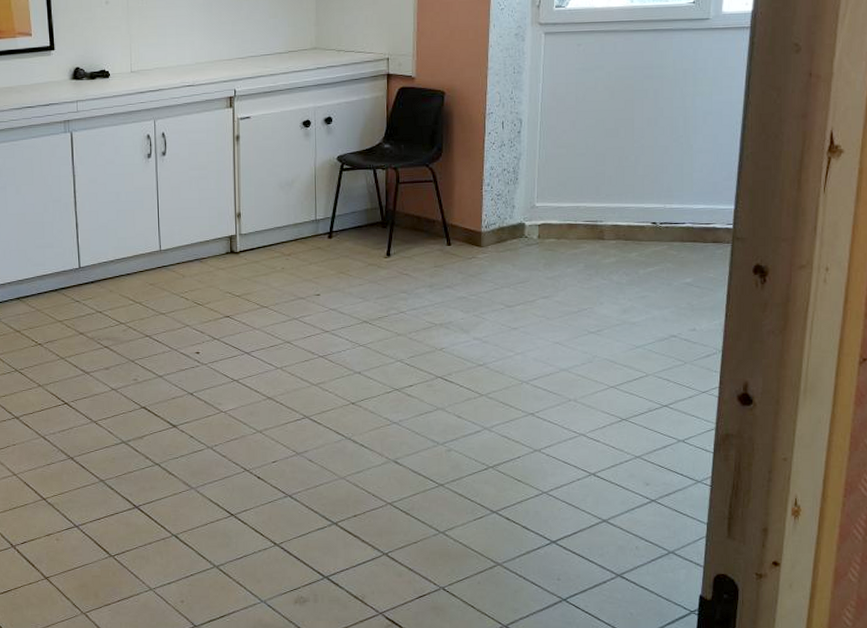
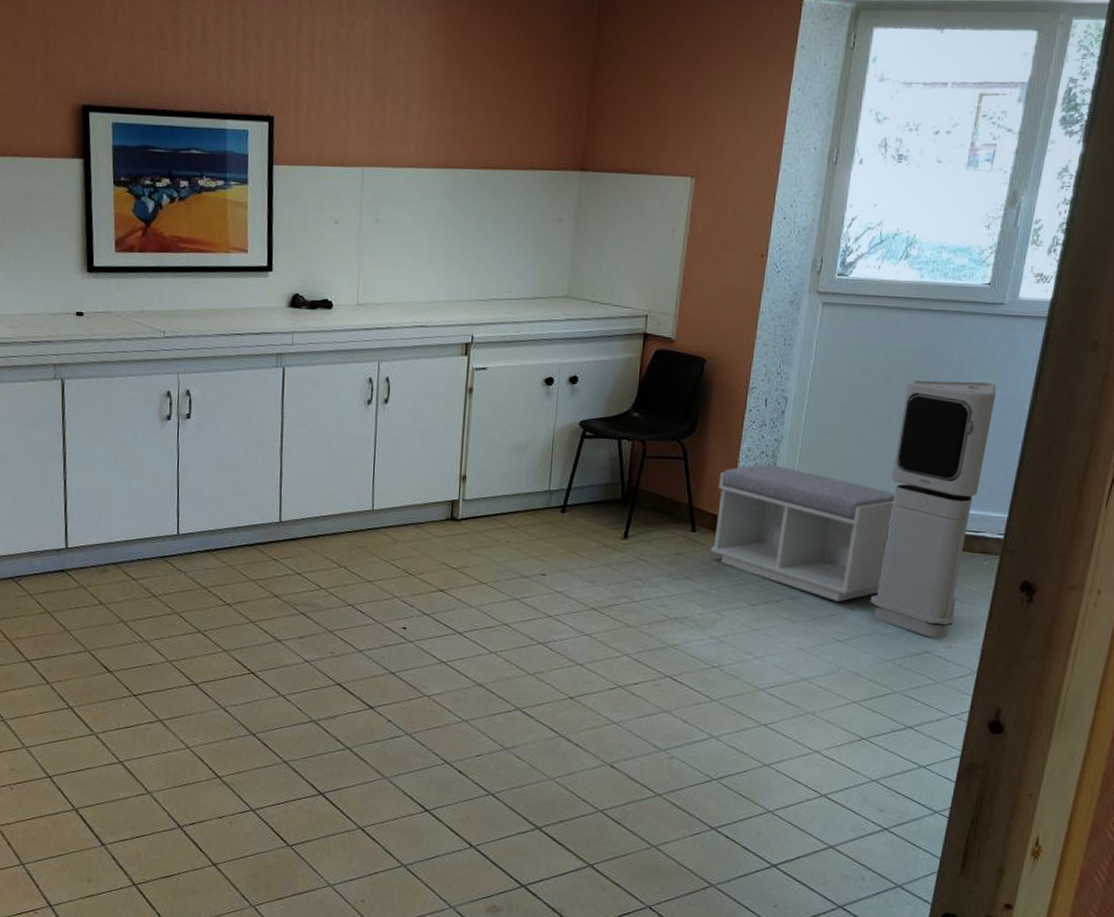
bench: none [466,180,629,297] -> present [710,464,895,602]
air purifier: none [616,89,711,323] -> present [870,380,997,638]

